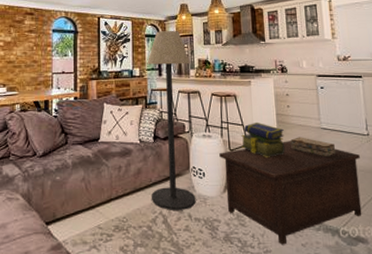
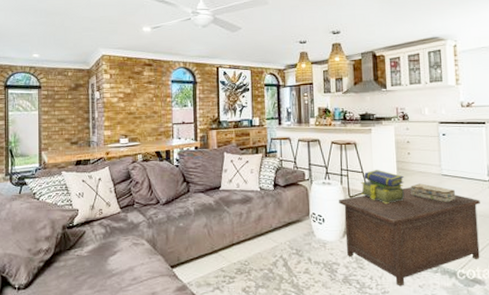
floor lamp: present [147,31,196,210] -> none [266,79,316,254]

